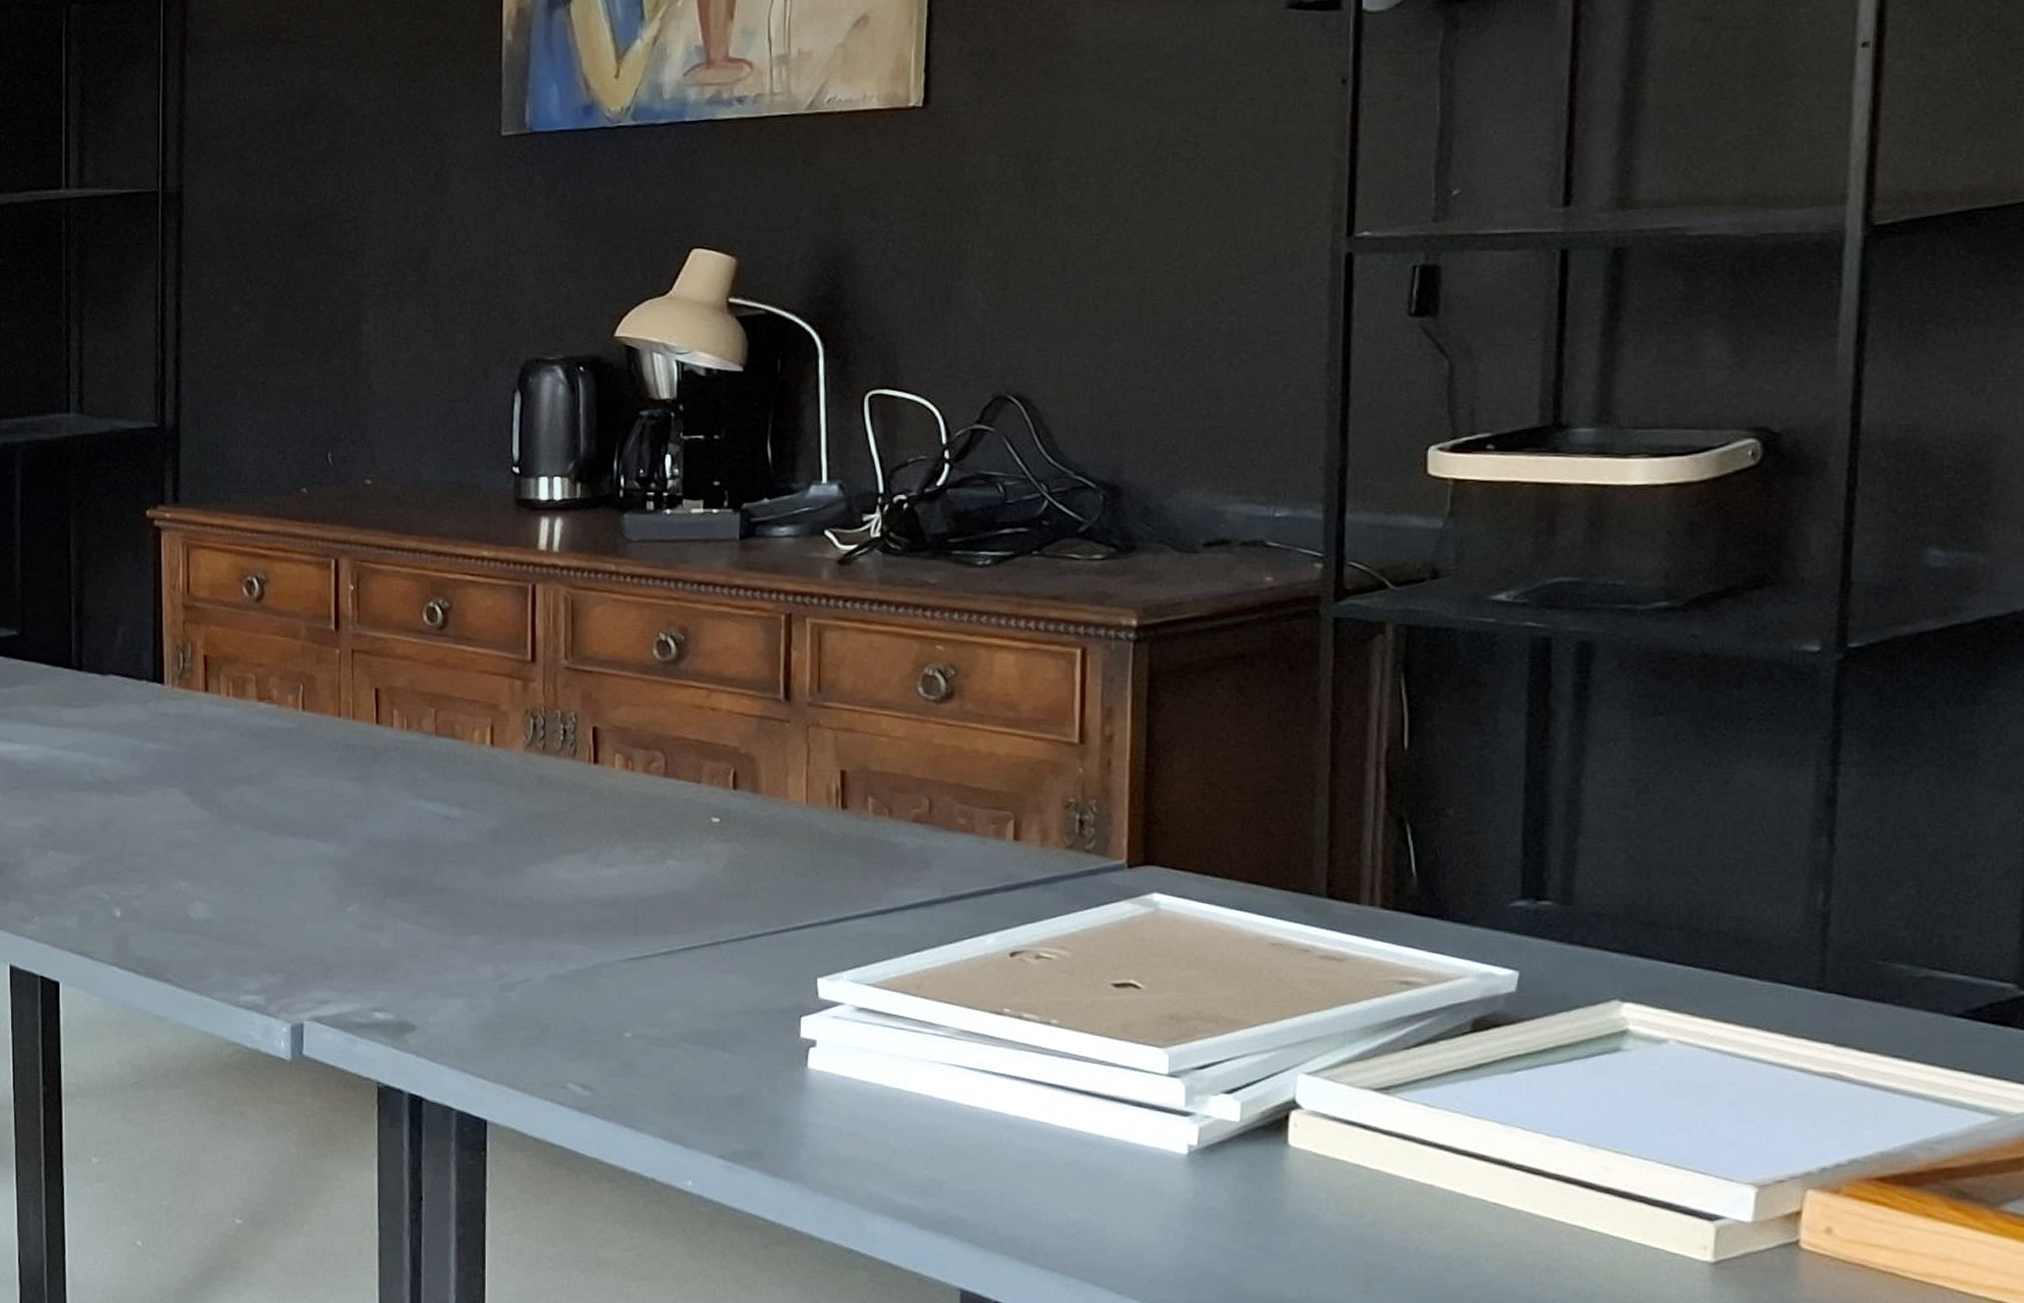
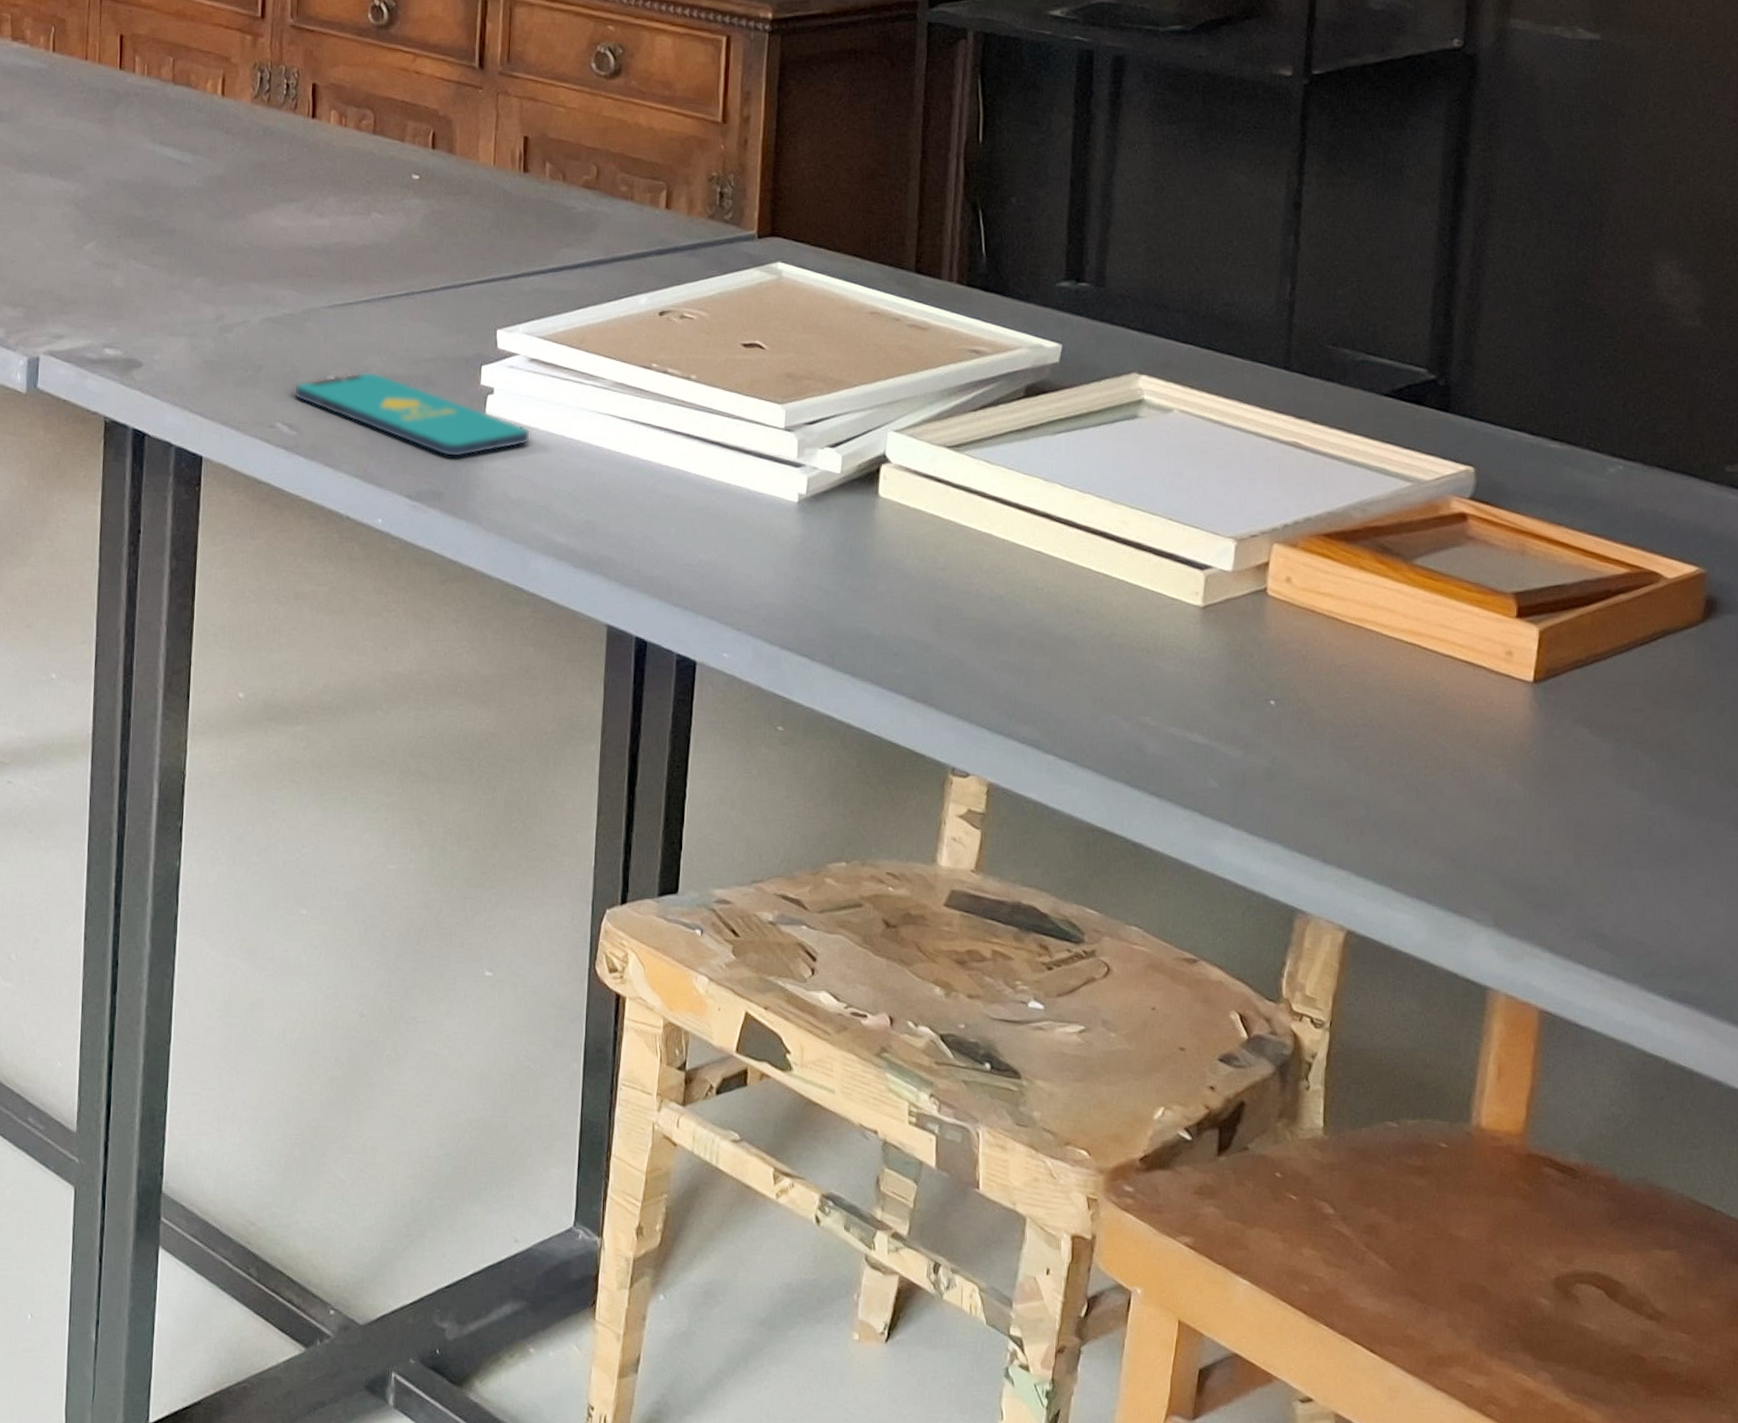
smartphone: none [586,1027,862,1115] -> present [293,371,531,458]

